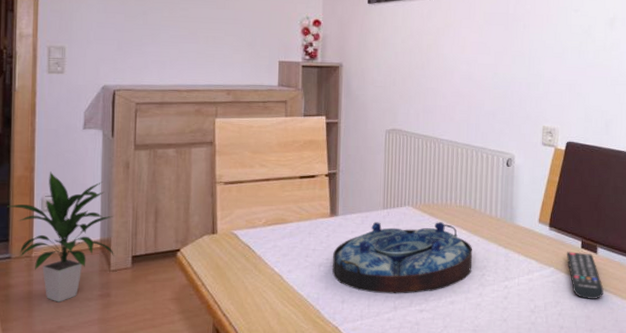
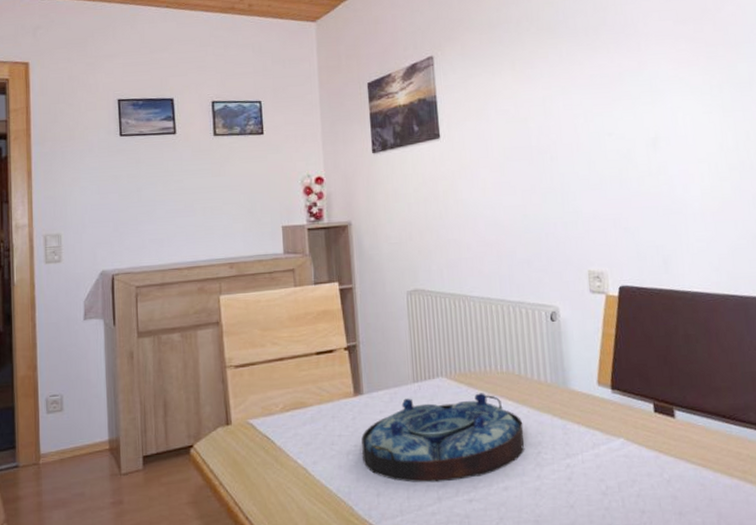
indoor plant: present [7,171,115,302] -> none [12,369,125,514]
remote control: present [566,251,604,299] -> none [636,417,690,475]

